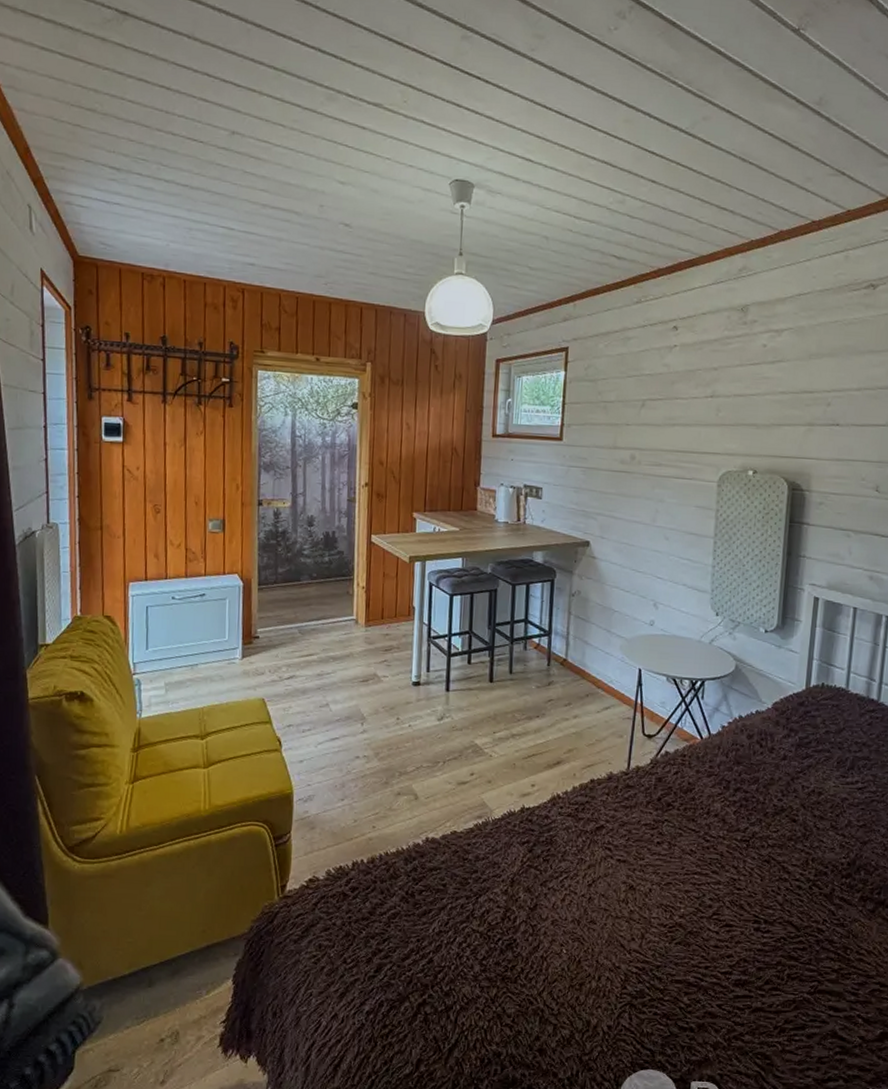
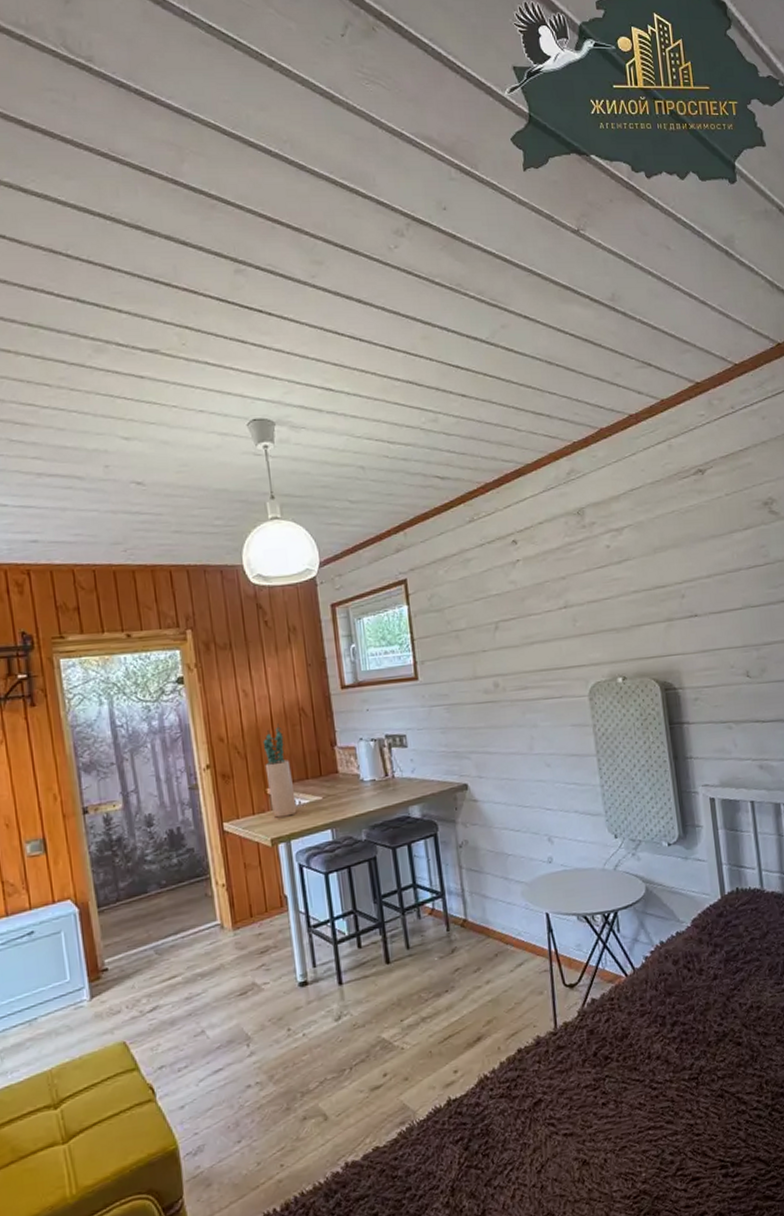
vase: none [414,458,437,540] -> present [262,723,297,818]

